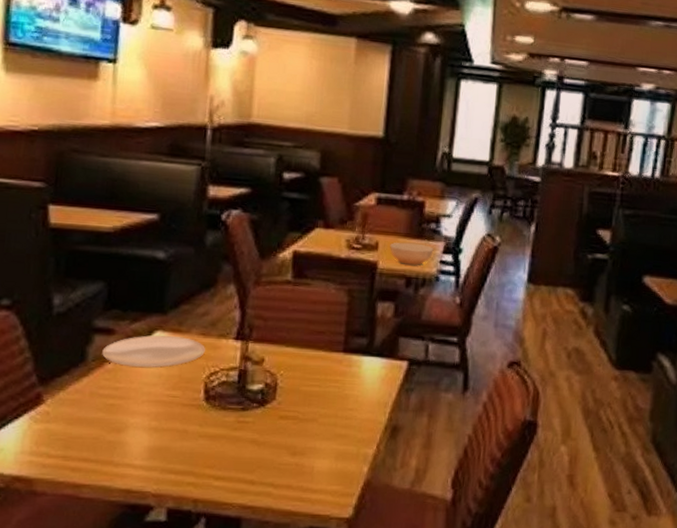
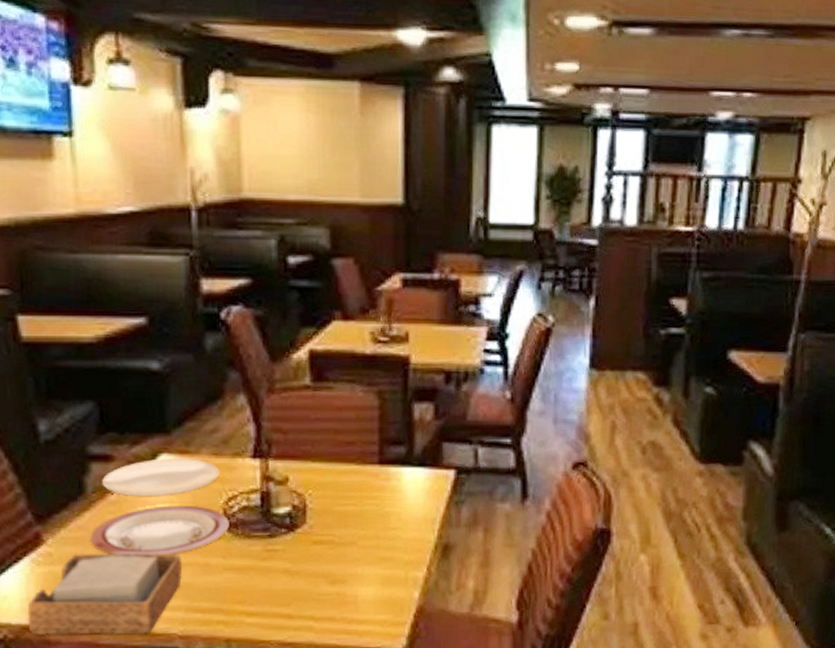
napkin holder: none [18,414,163,492] -> present [27,553,182,636]
plate: none [84,376,209,421] -> present [89,505,229,556]
bowl: present [390,242,434,265] -> none [423,330,475,357]

